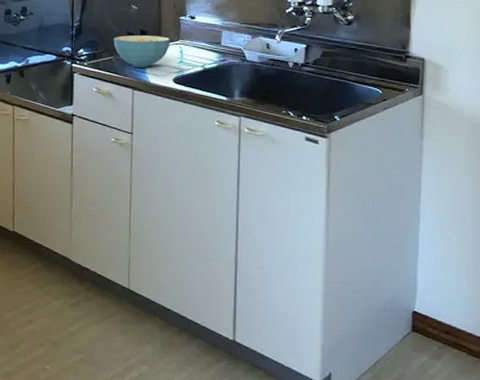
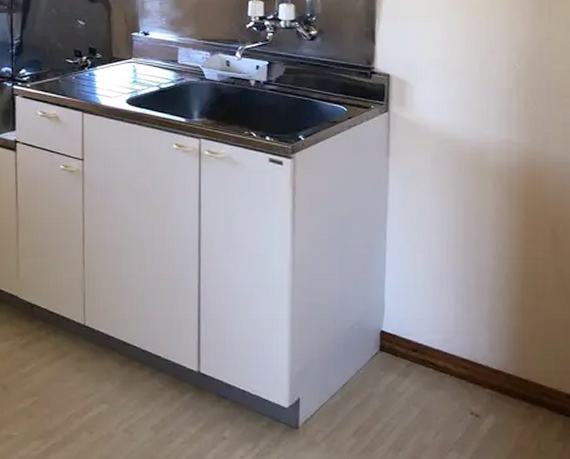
cereal bowl: present [113,35,171,68] -> none [59,53,123,88]

